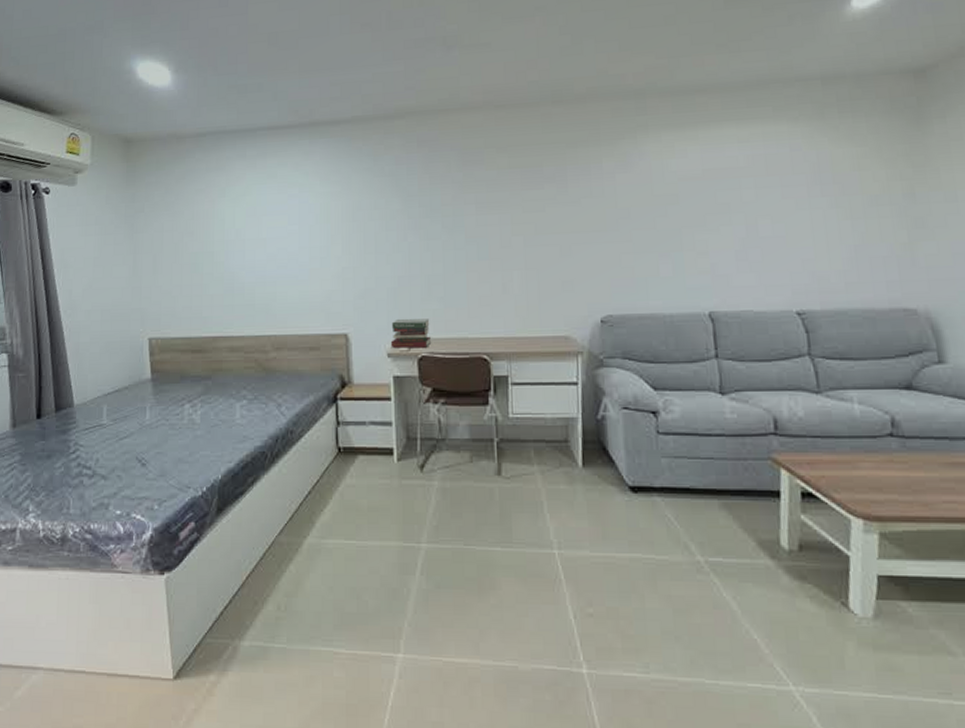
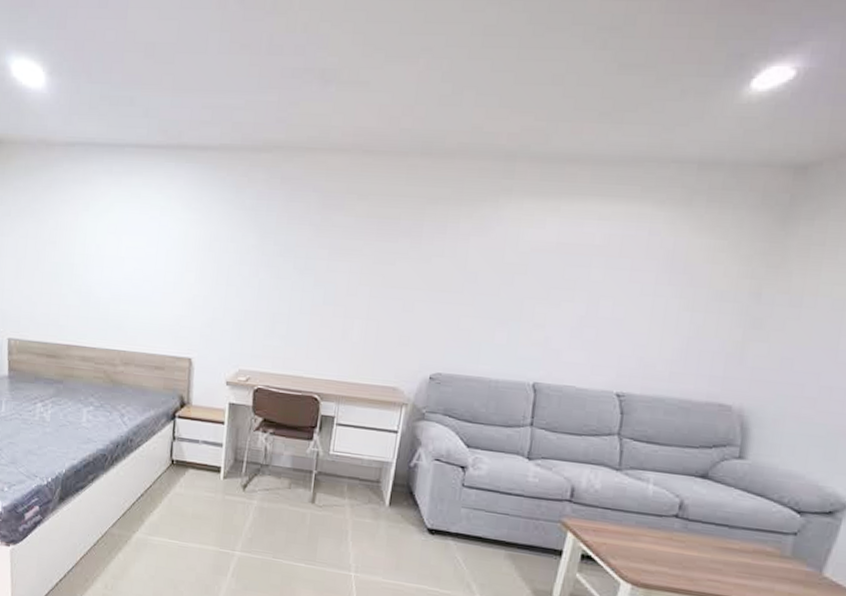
books: present [390,318,431,349] -> none [230,350,270,381]

